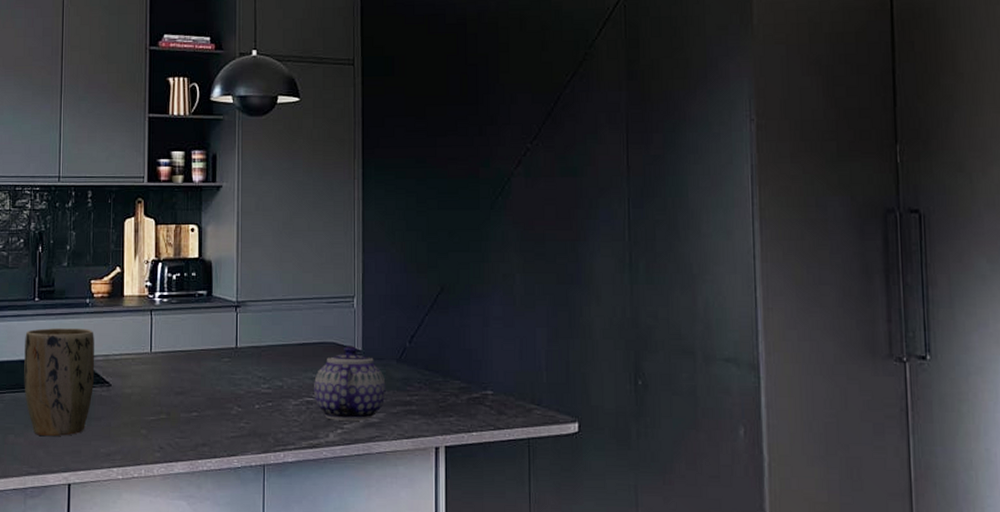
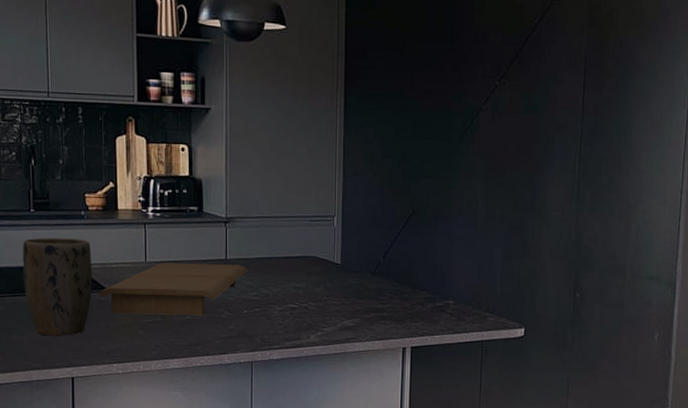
cutting board: none [100,353,260,412] -> present [98,263,248,316]
teapot: present [314,346,386,421] -> none [297,260,361,325]

